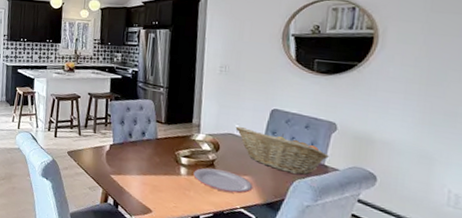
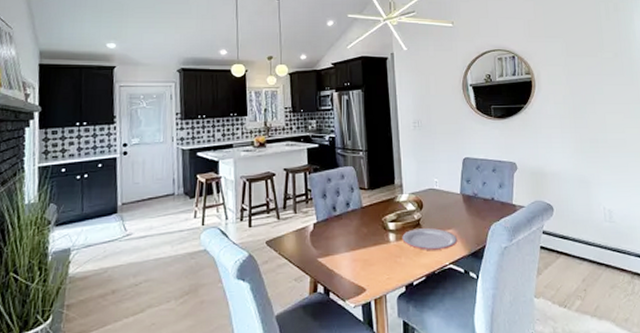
fruit basket: present [235,126,329,175] -> none [434,179,515,219]

